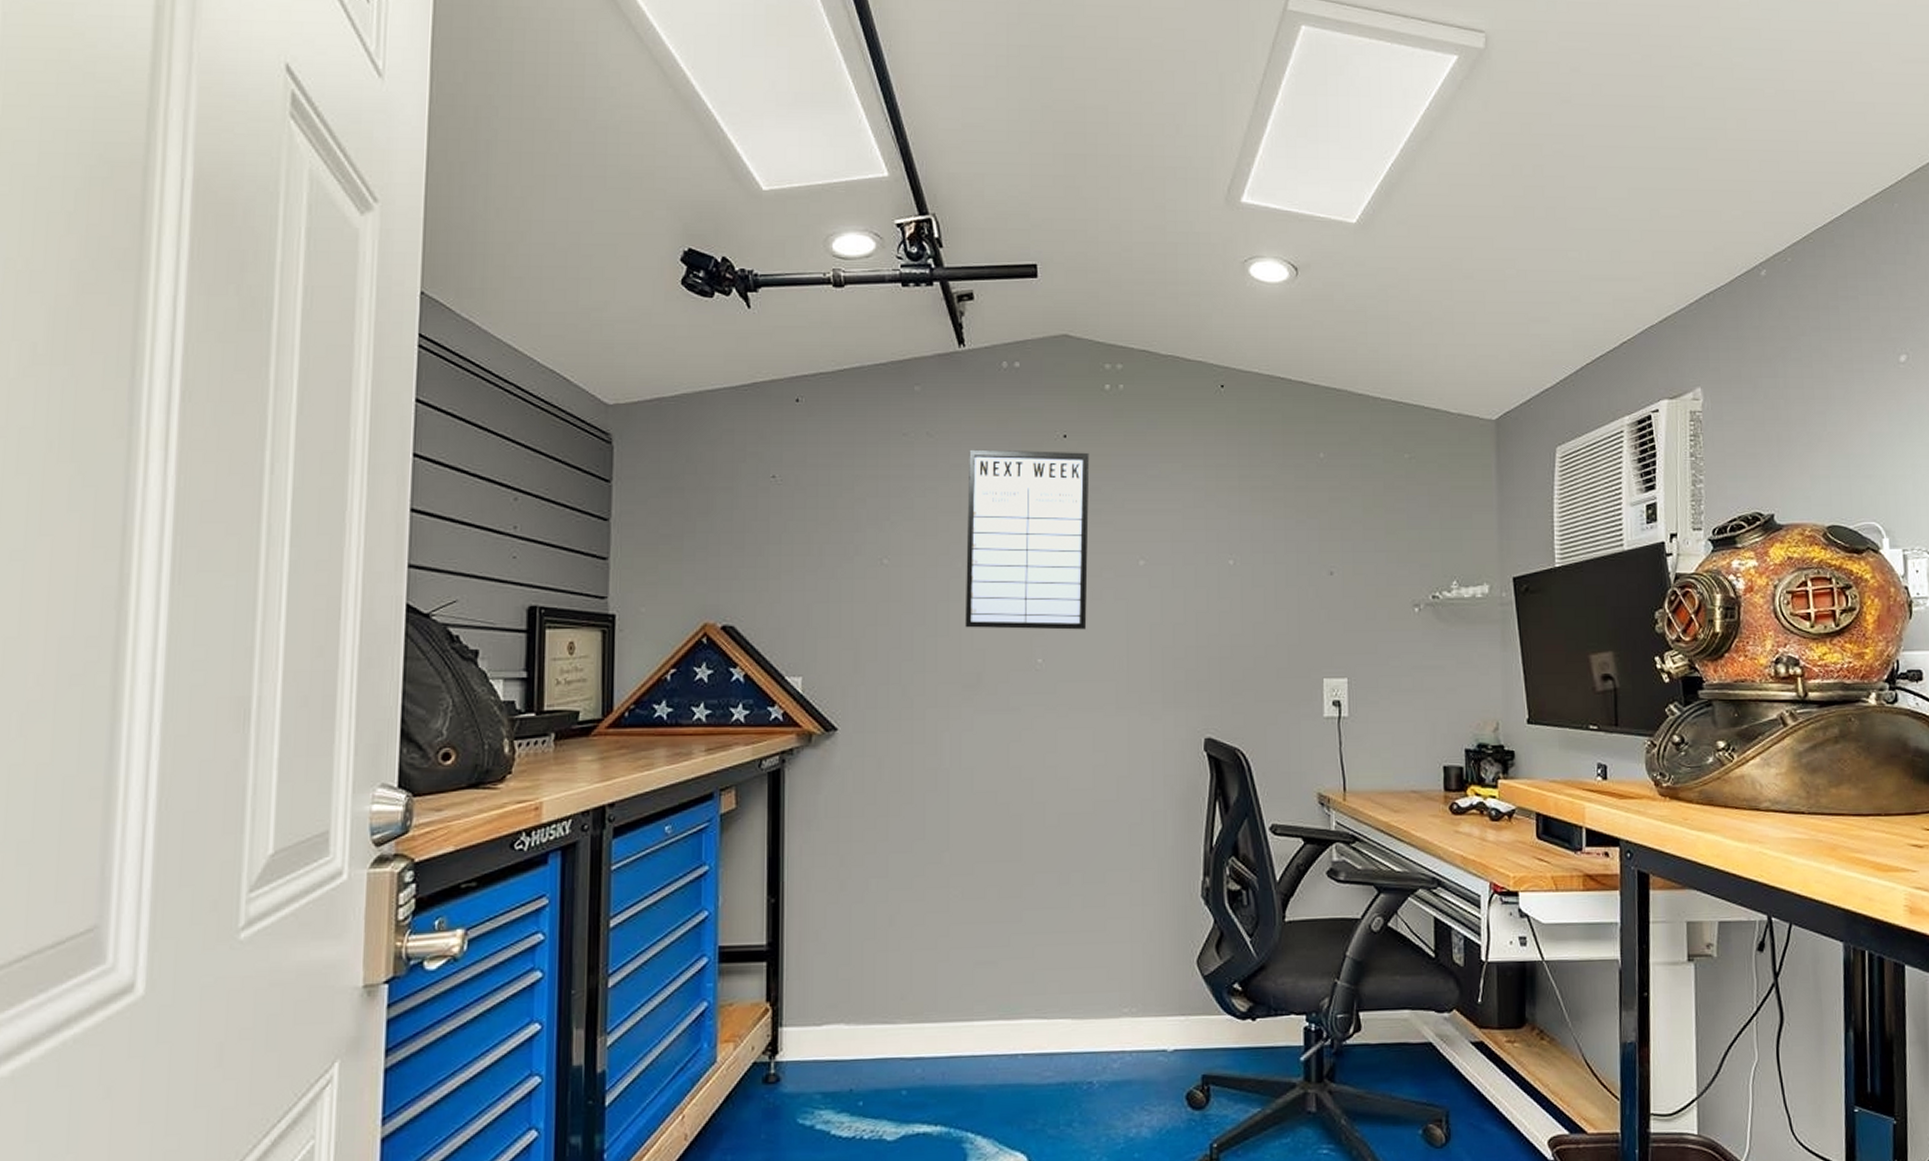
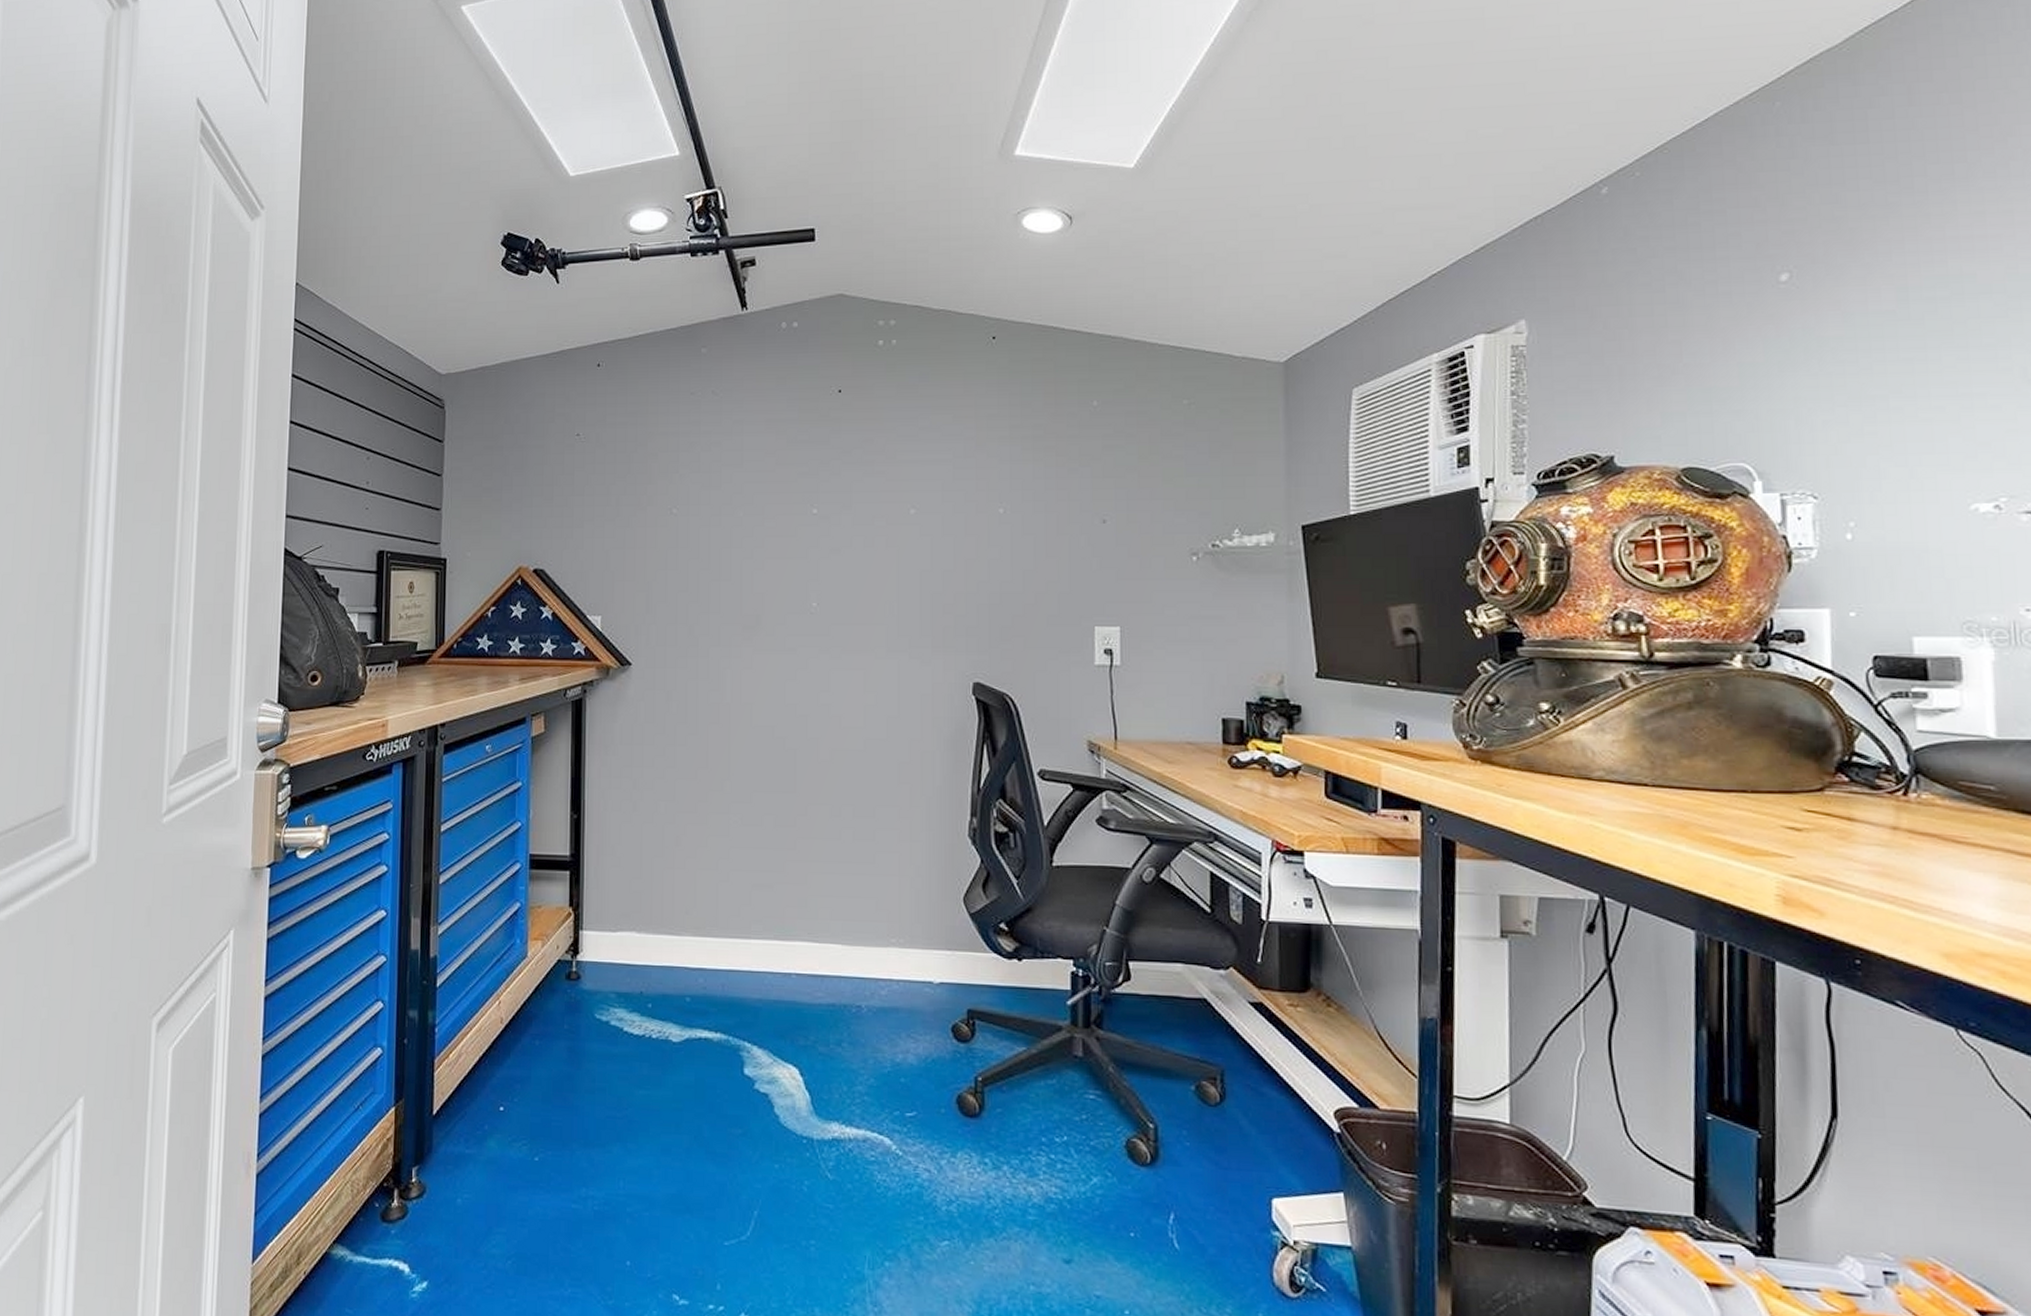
writing board: present [965,449,1090,630] -> none [745,405,863,576]

